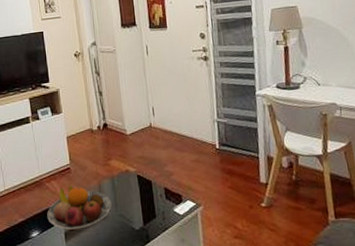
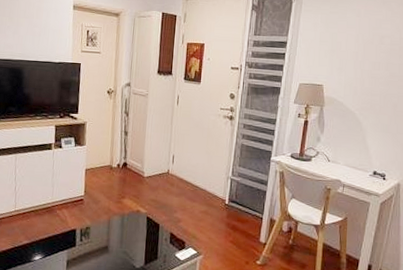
fruit bowl: present [47,185,112,230] -> none [52,216,118,259]

